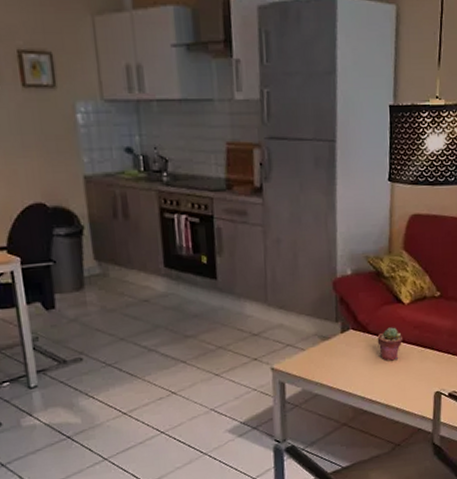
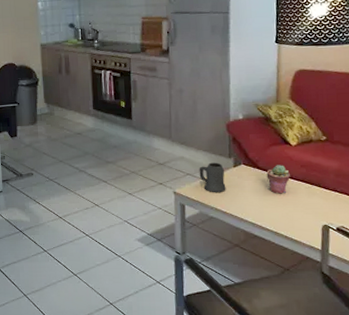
mug: none [301,328,333,366] -> present [199,162,226,193]

